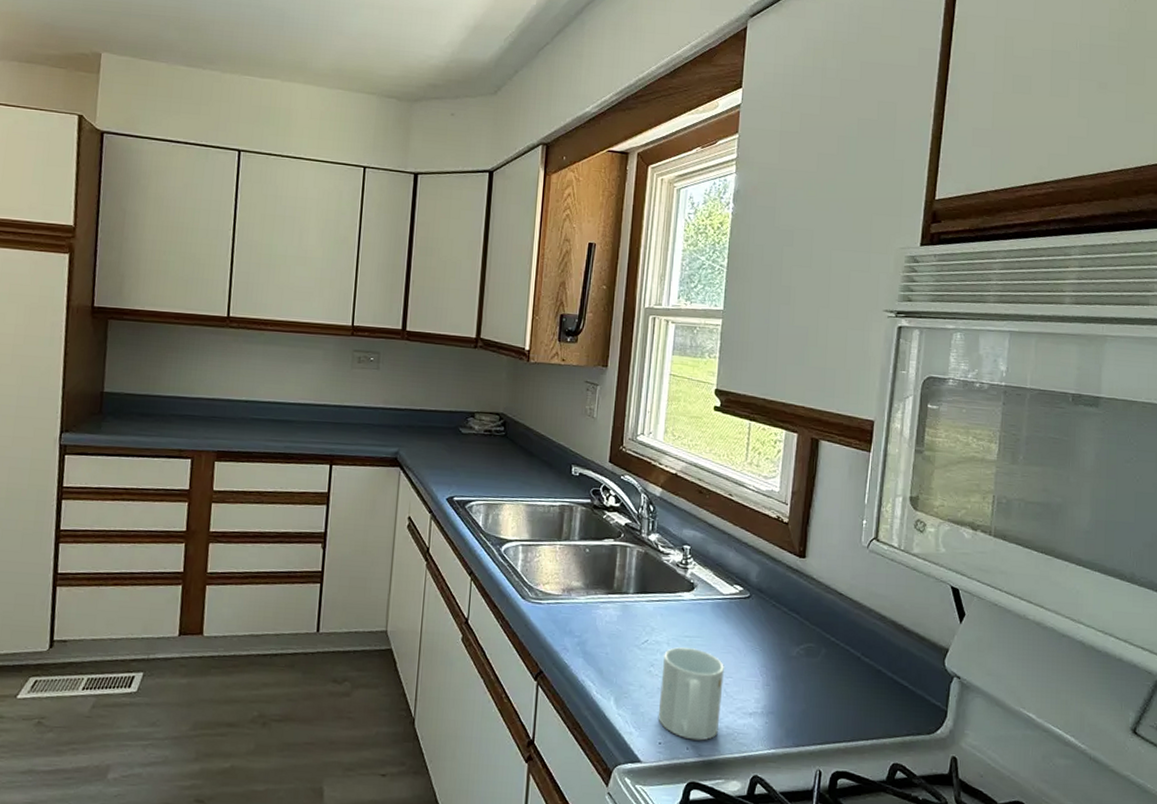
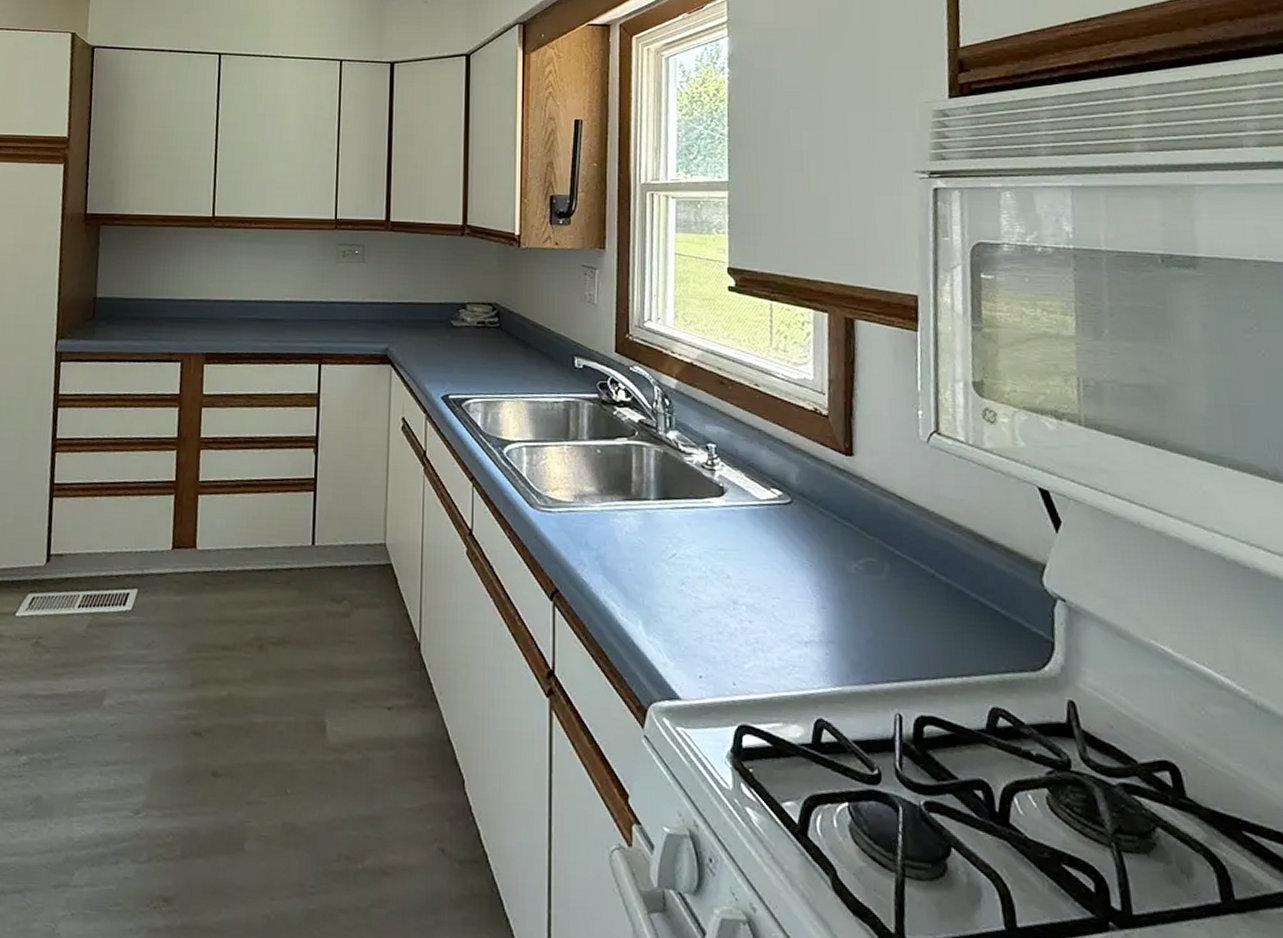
mug: present [658,647,725,741] -> none [695,562,771,675]

